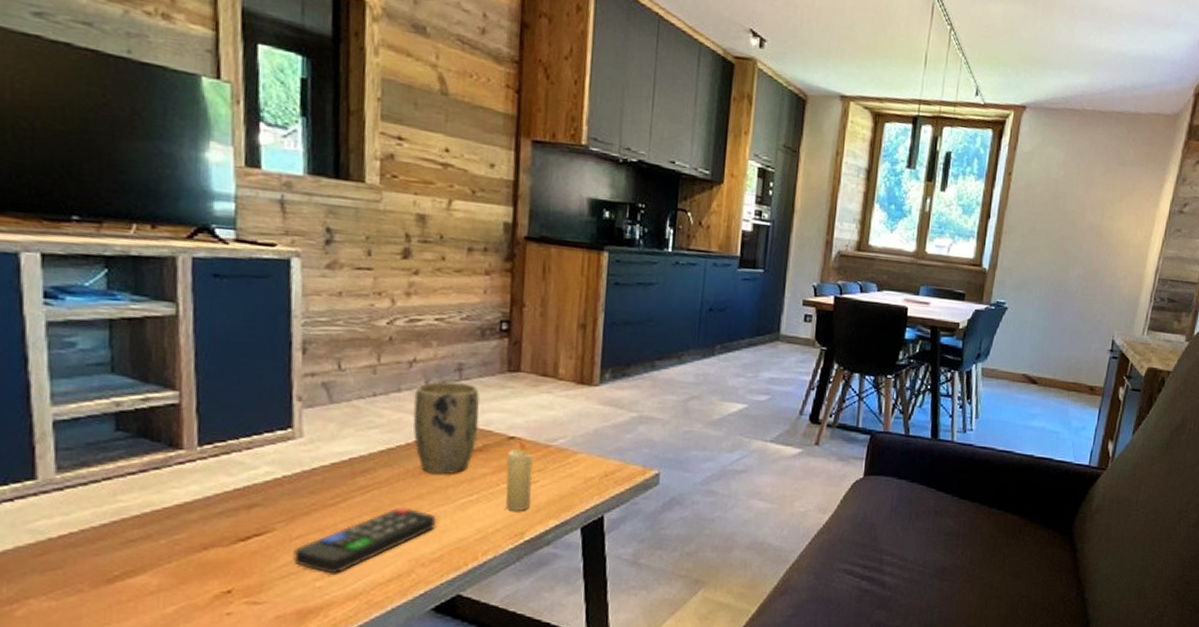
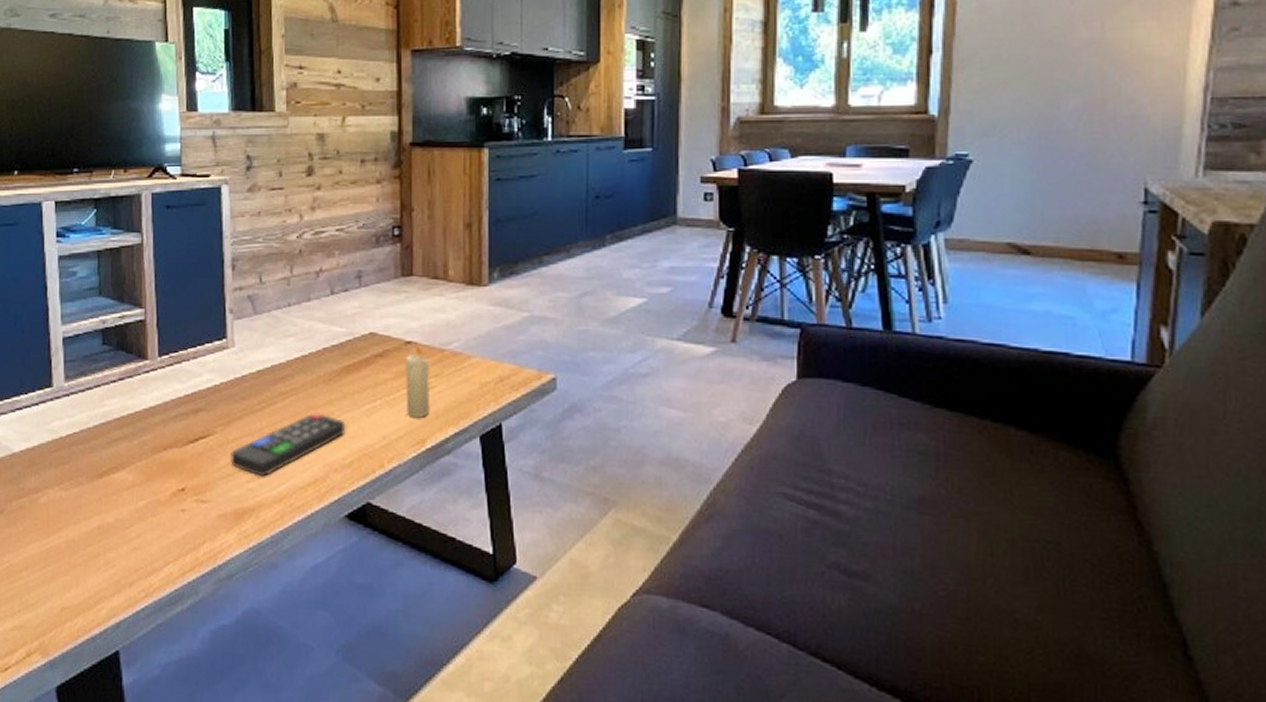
plant pot: present [413,381,480,475] -> none [321,289,379,381]

